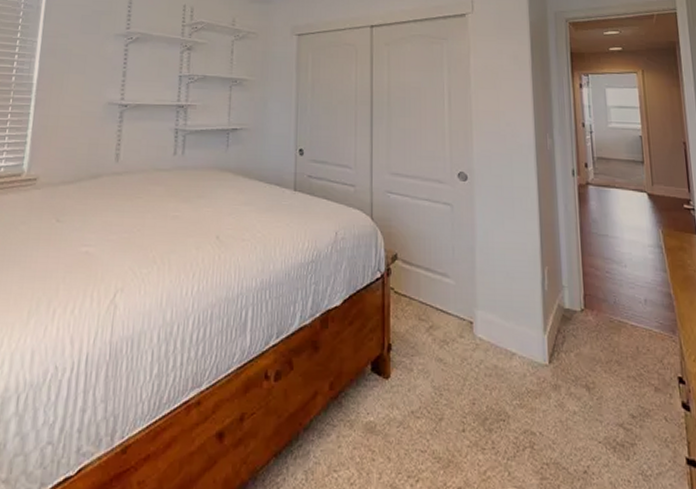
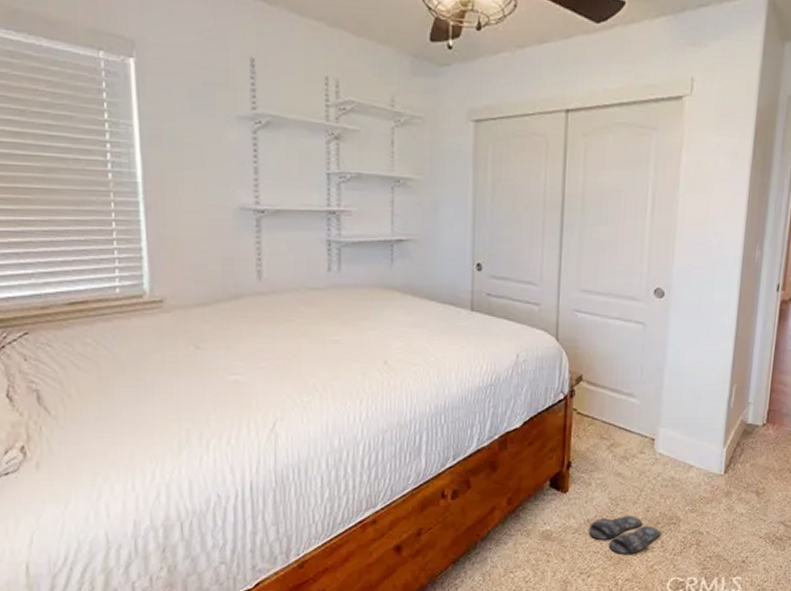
slippers: none [414,408,490,456] -> present [588,516,660,554]

